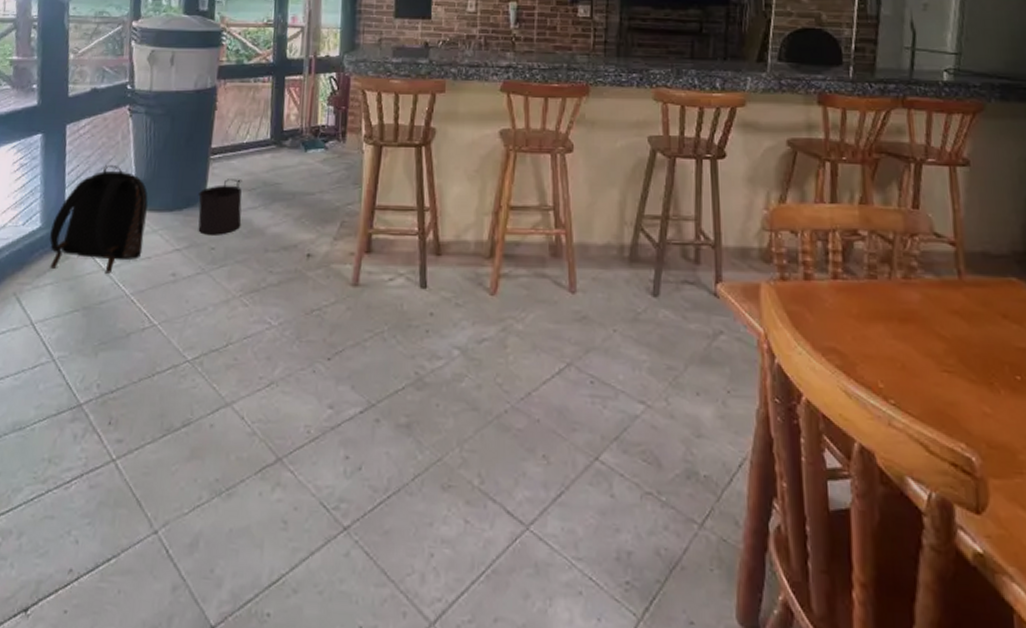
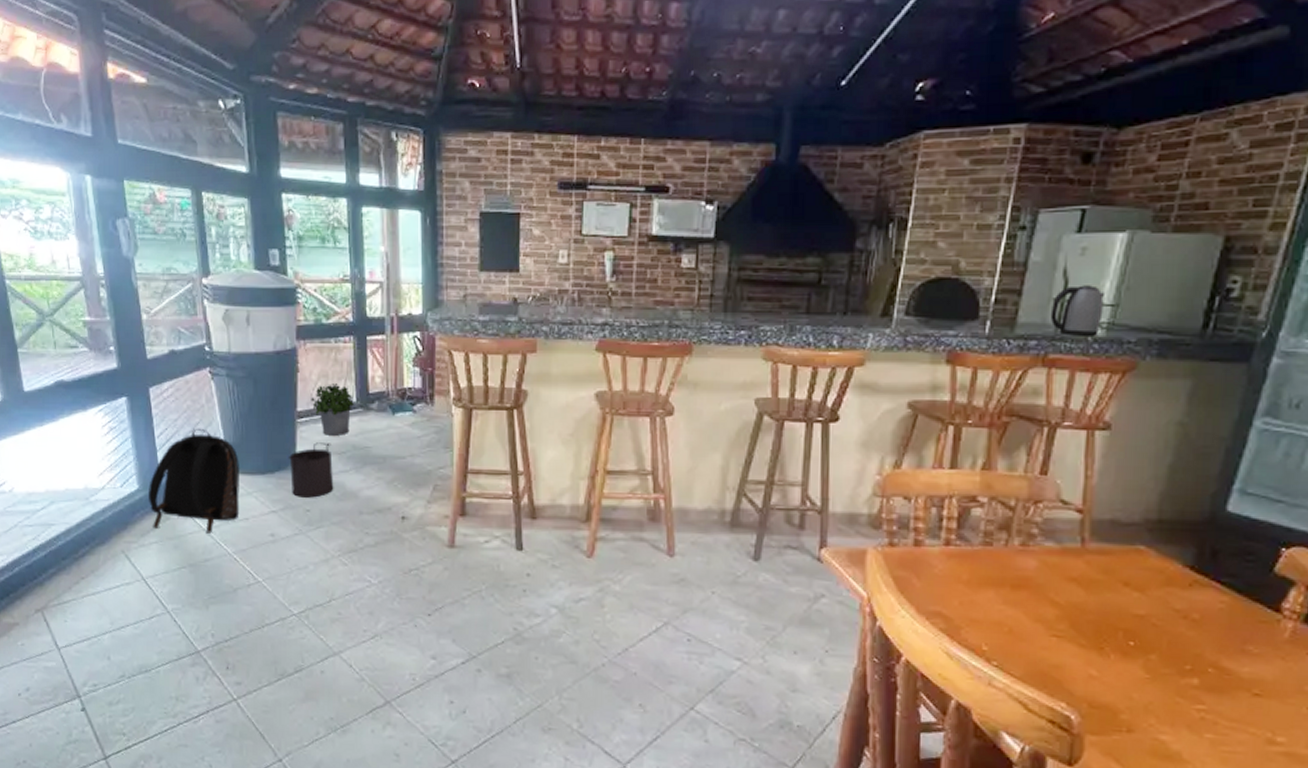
potted plant: none [226,121,269,172] -> present [311,384,355,436]
kettle: none [903,36,949,81] -> present [1050,285,1104,336]

